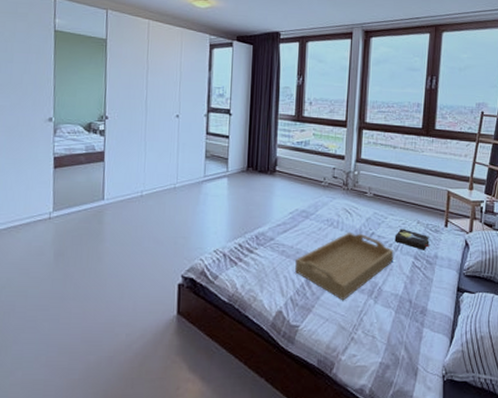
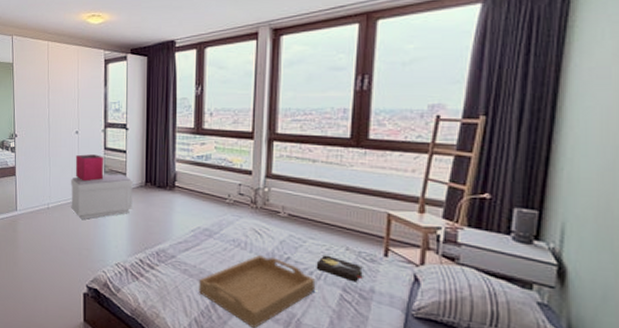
bench: none [168,159,236,206] -> present [70,174,134,219]
storage bin: none [173,139,206,167] -> present [75,154,104,182]

